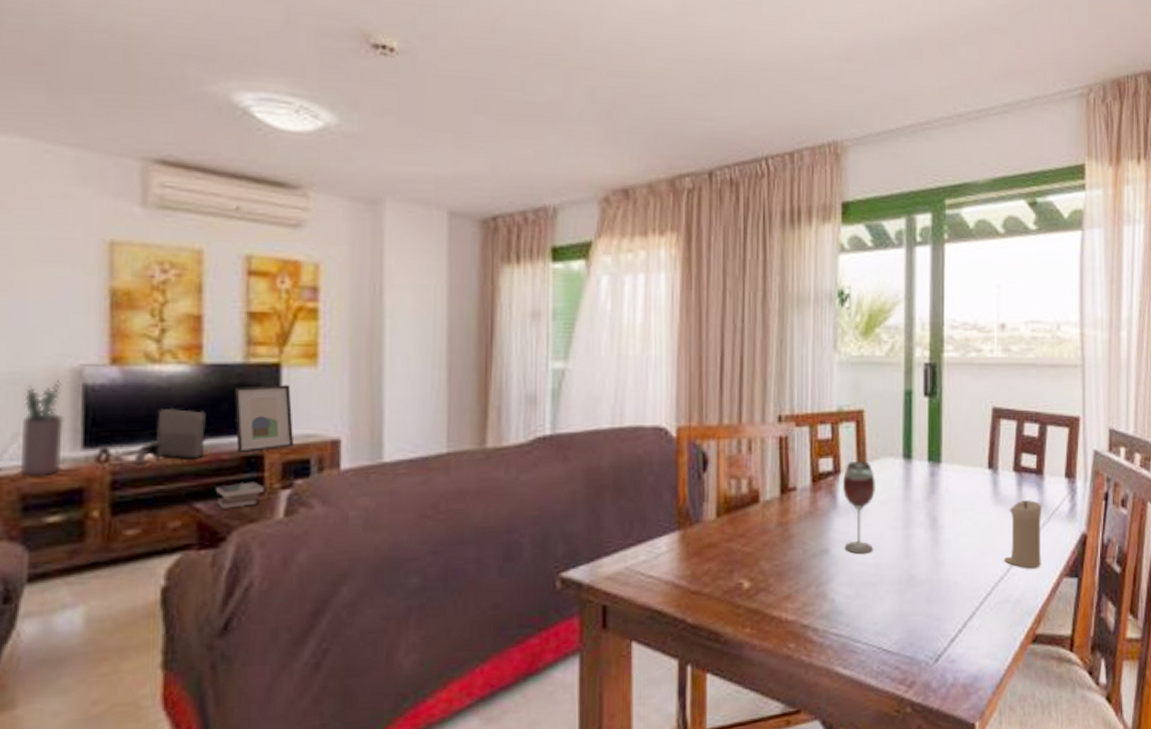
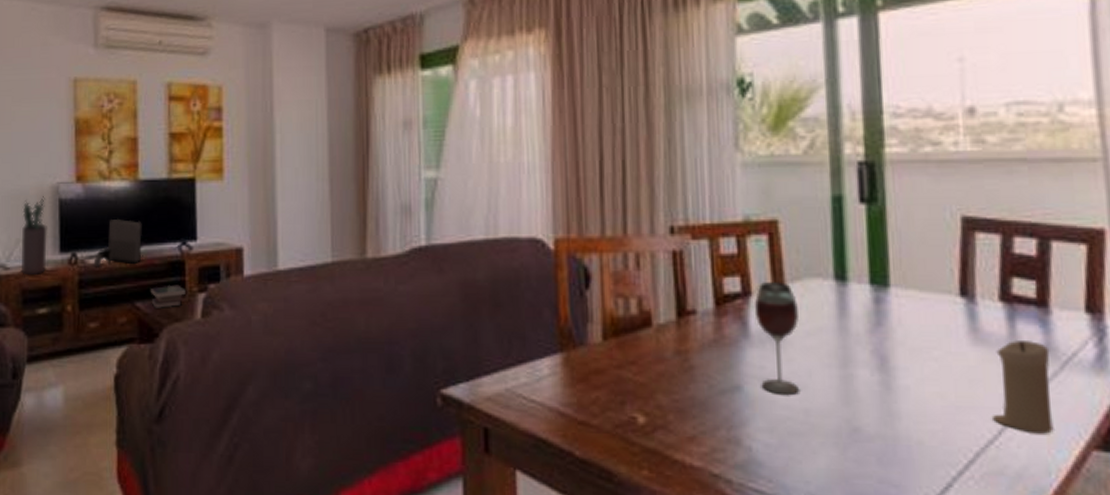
picture frame: present [233,385,293,454] -> none [161,198,206,259]

